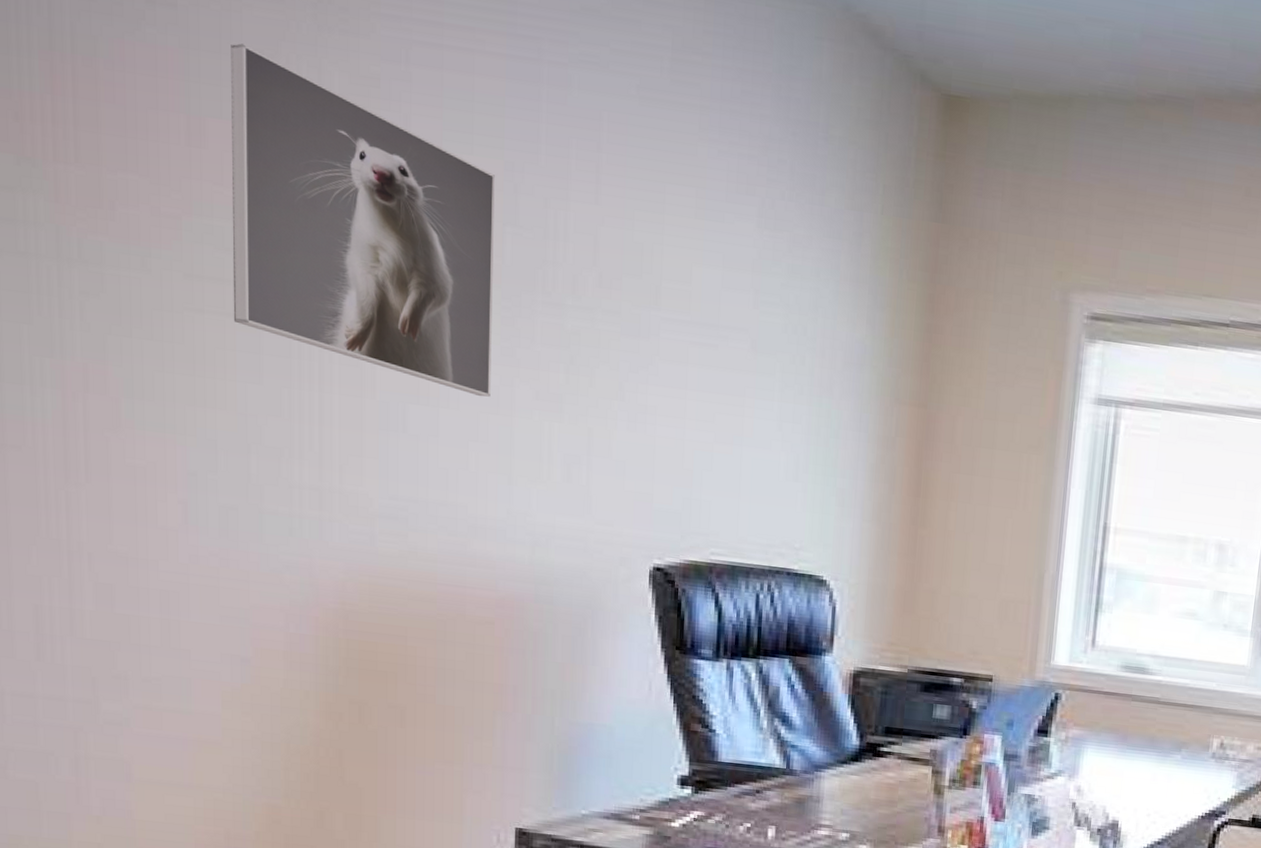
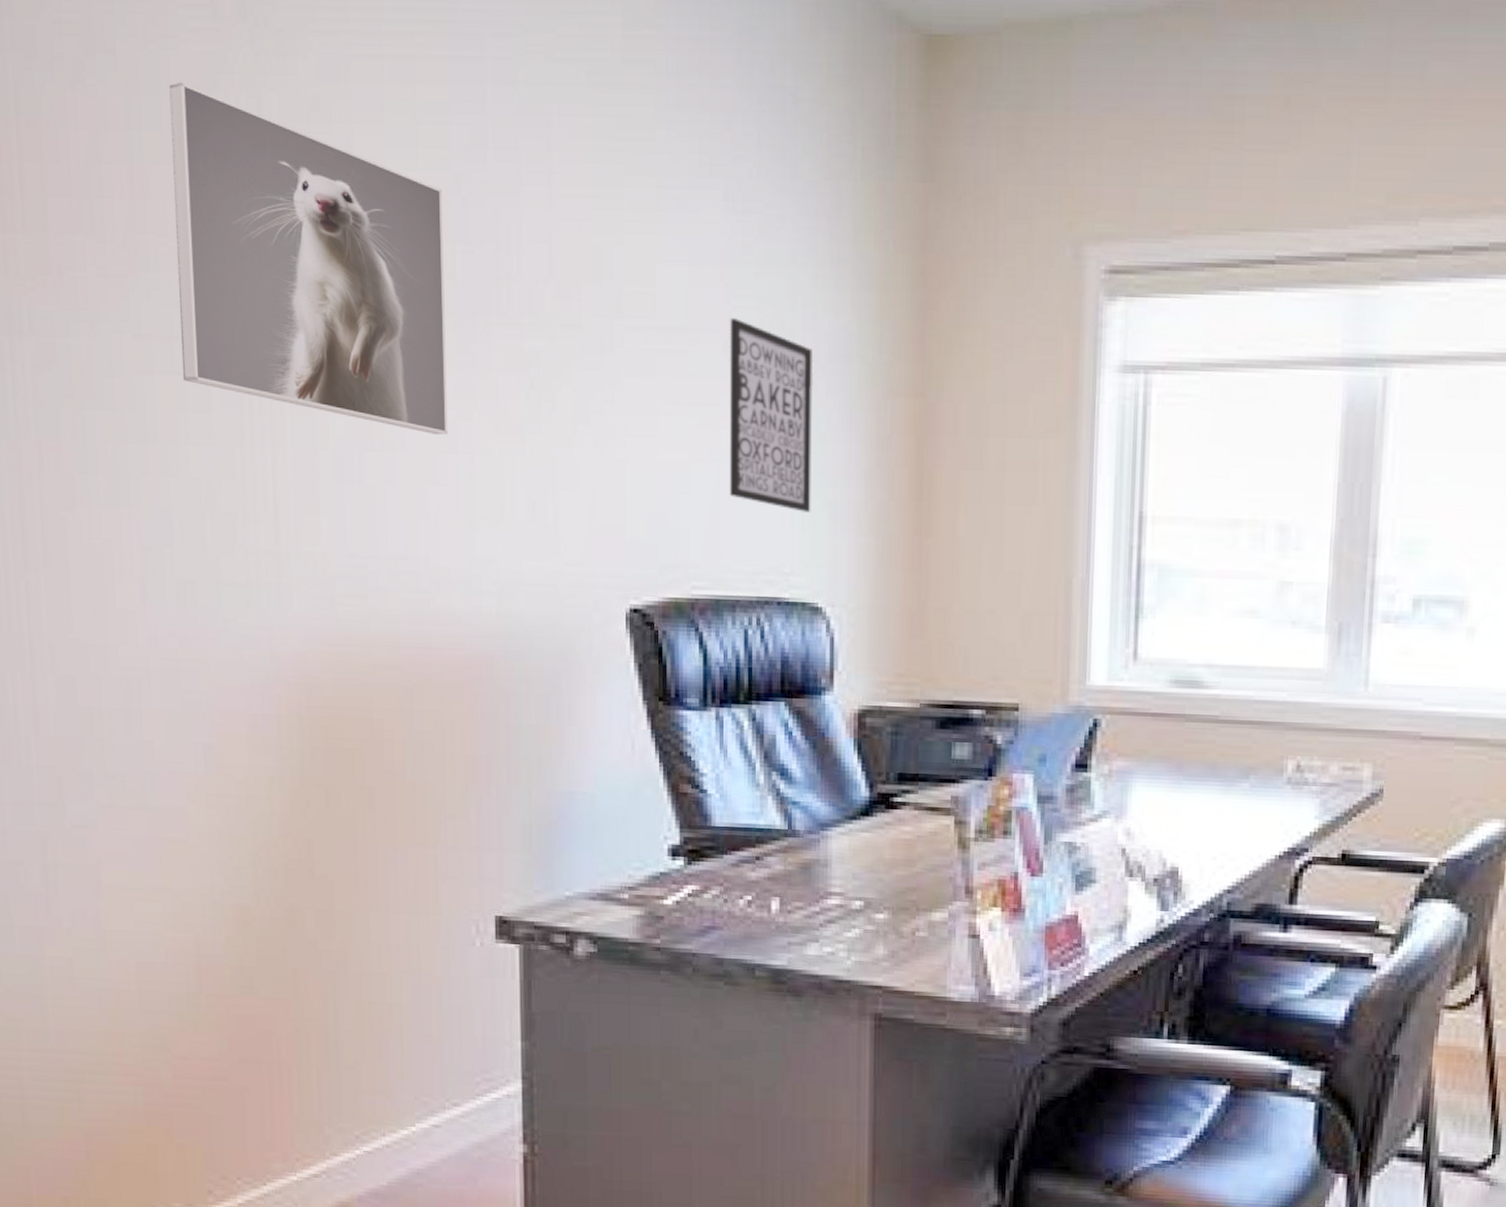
wall art: none [750,321,831,497] -> present [729,318,814,512]

